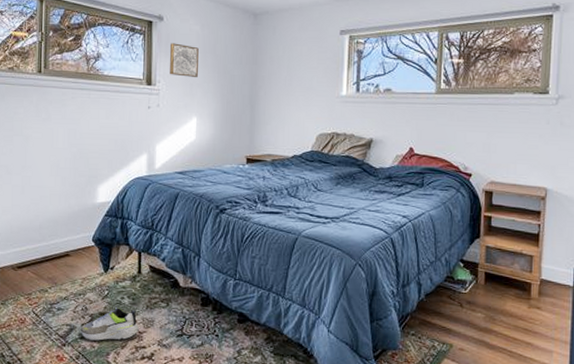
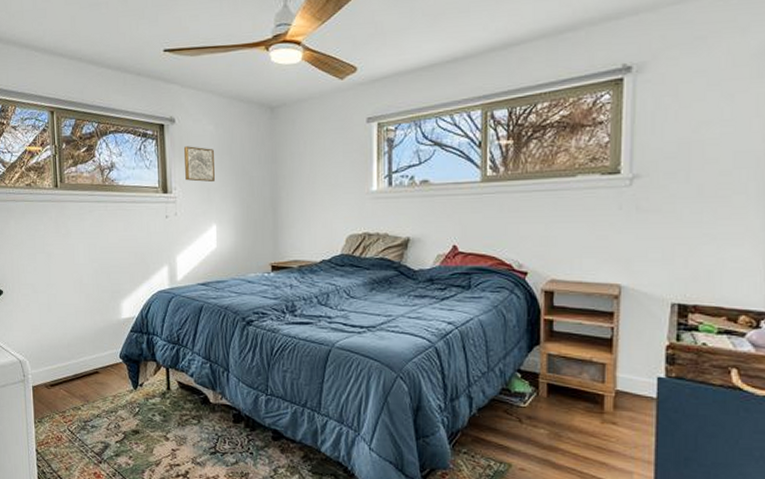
shoe: present [80,306,139,342] -> none [114,424,172,459]

